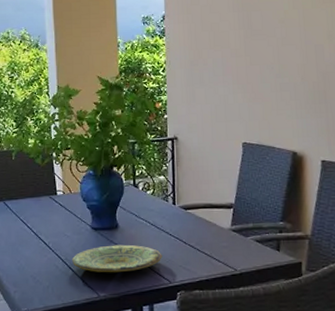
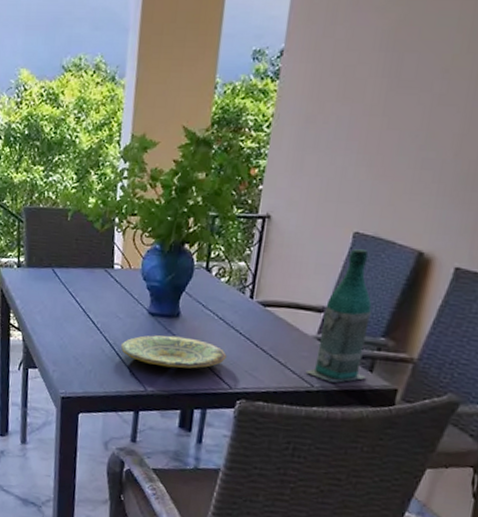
bottle: none [228,155,275,264] -> present [305,249,372,383]

